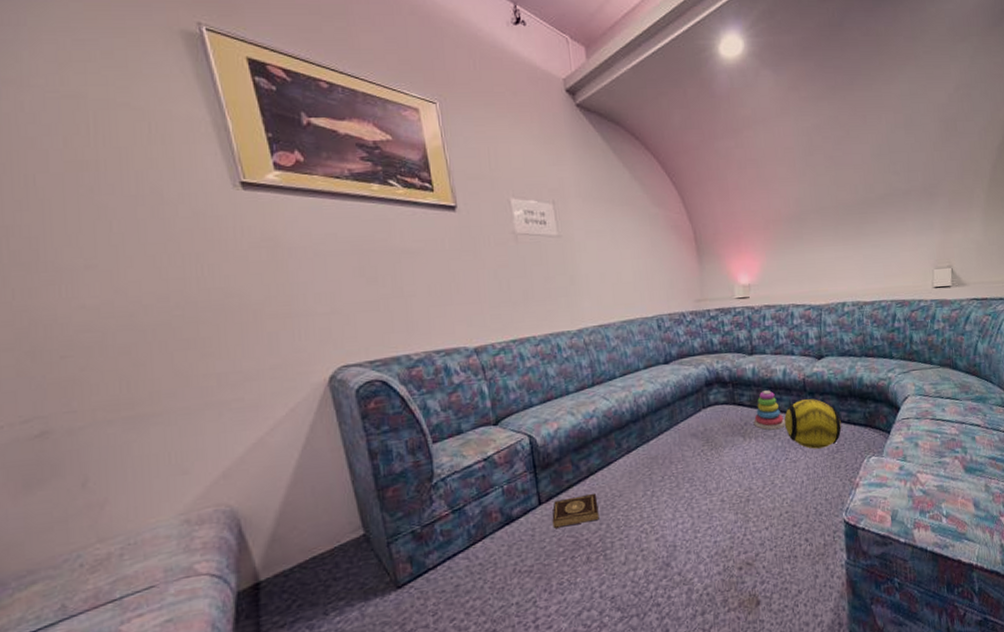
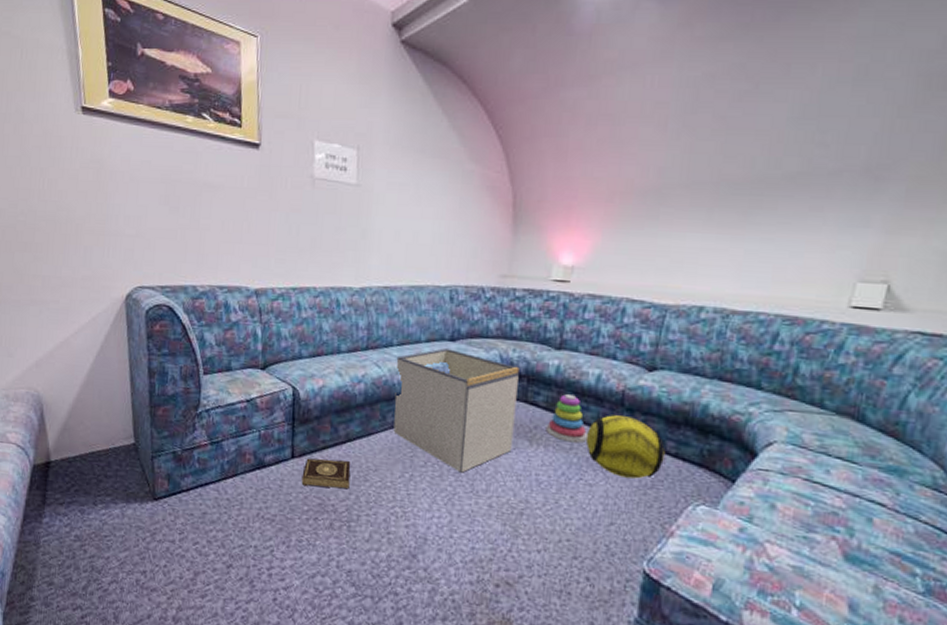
storage bin: none [621,371,731,478] -> present [393,348,519,473]

